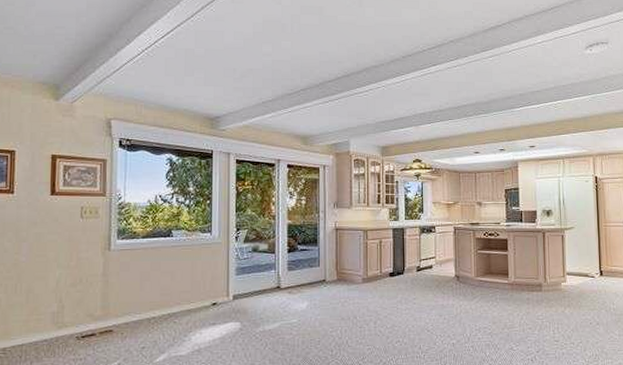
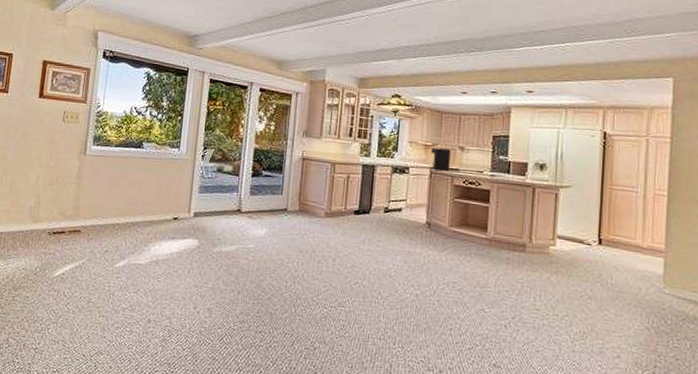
coffee maker: none [452,205,472,227] -> present [428,147,451,172]

